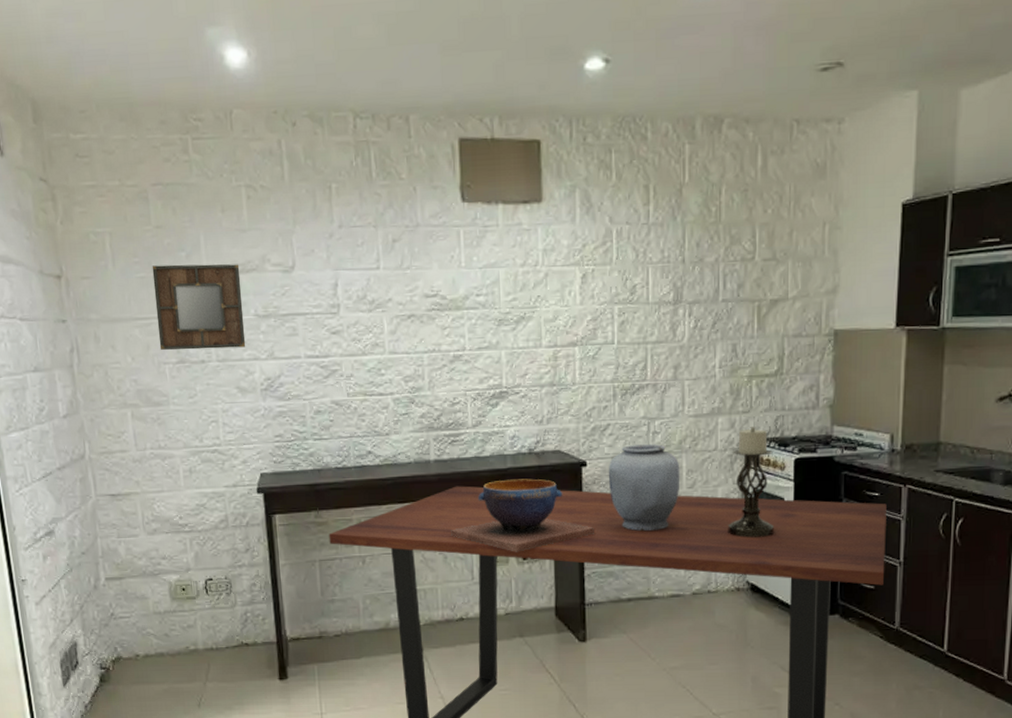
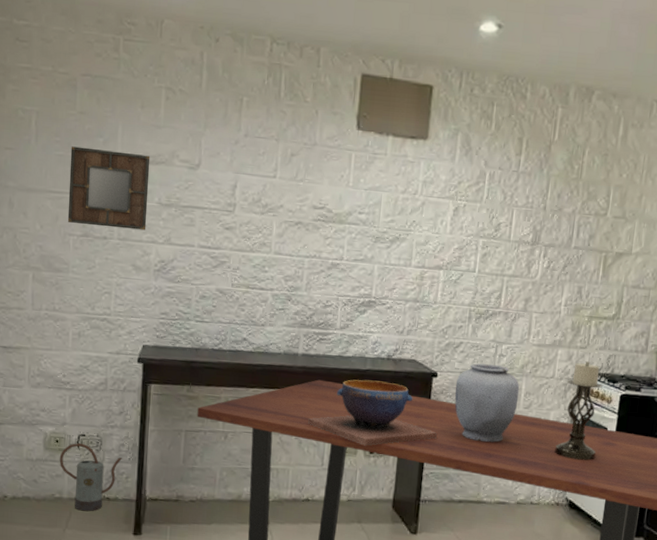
watering can: none [188,589,255,661] -> present [59,443,122,512]

